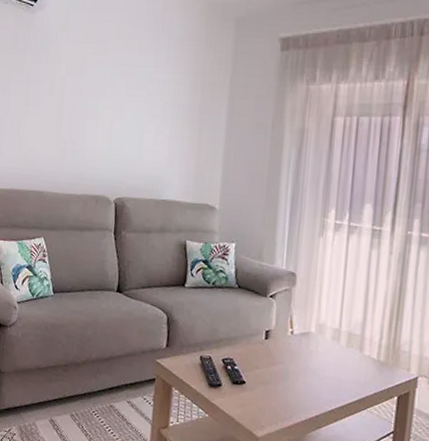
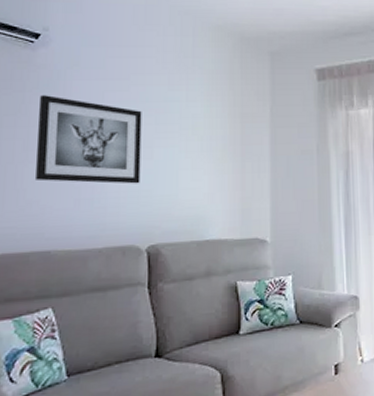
wall art: none [34,55,116,142] -> present [36,95,142,184]

